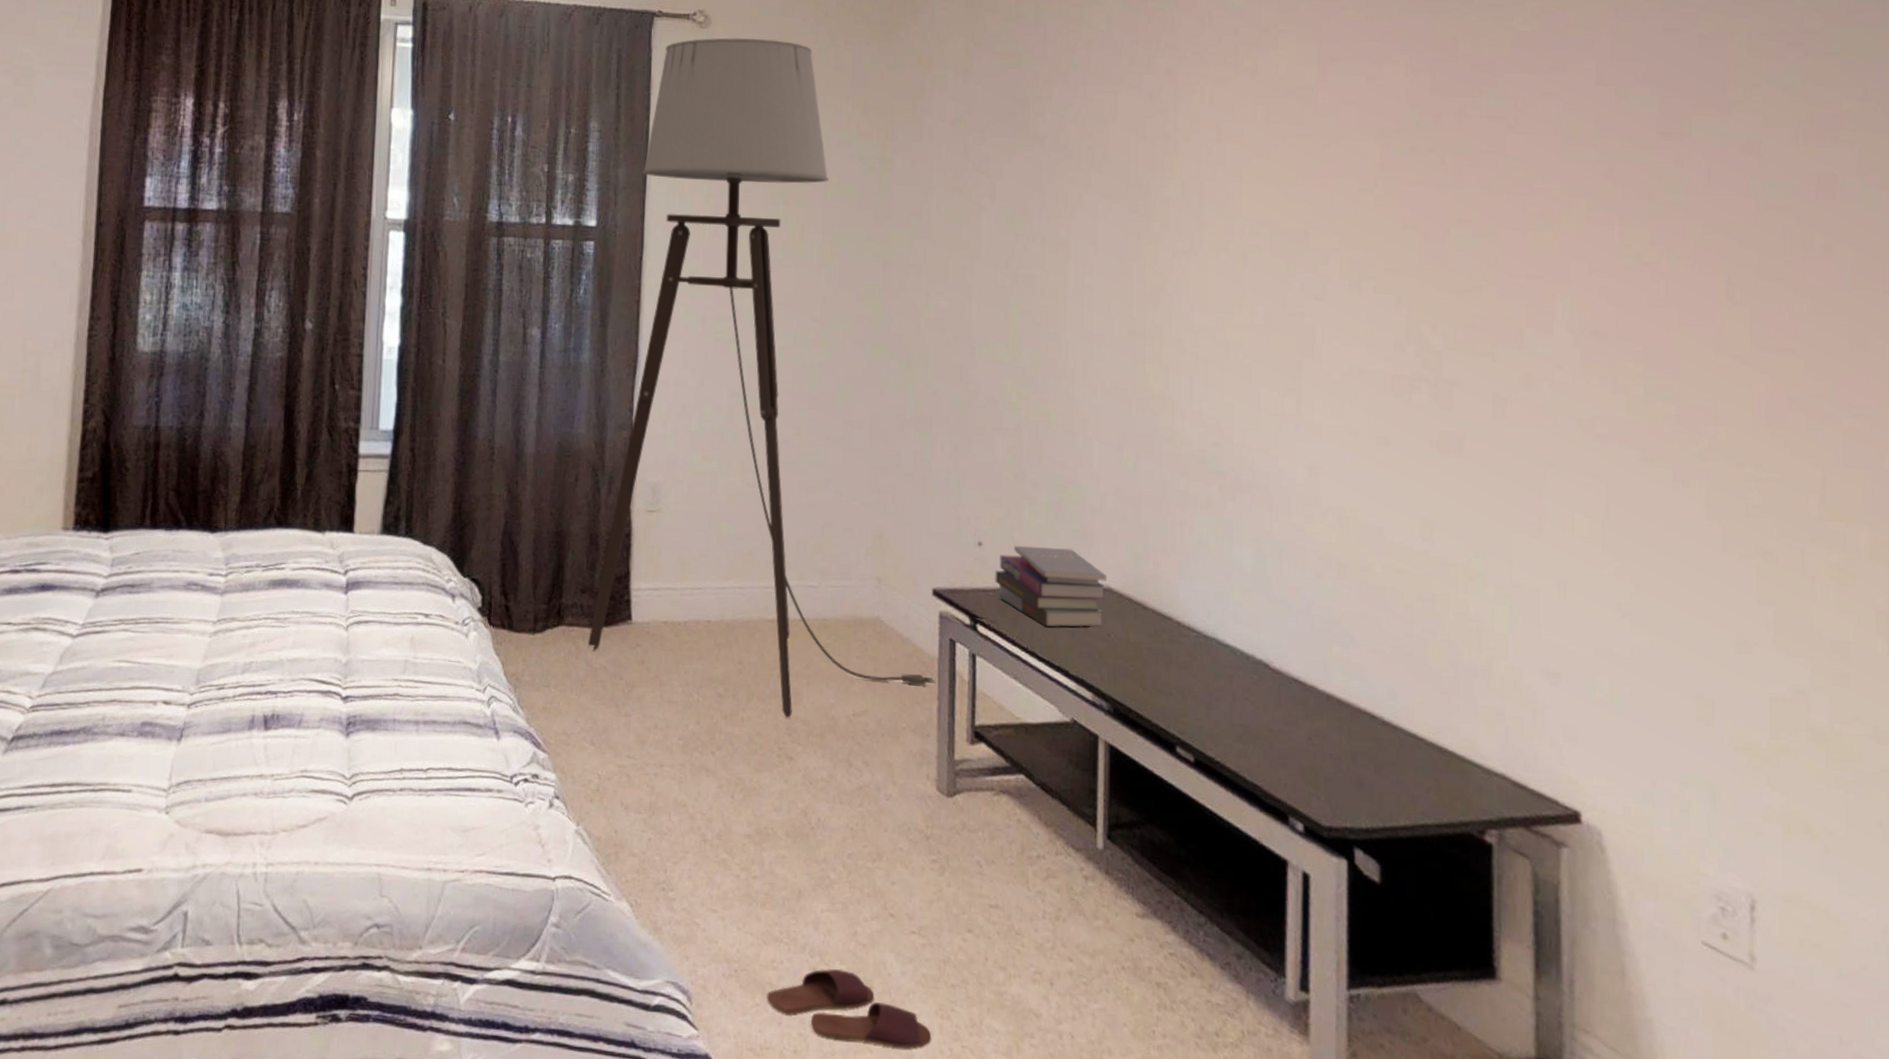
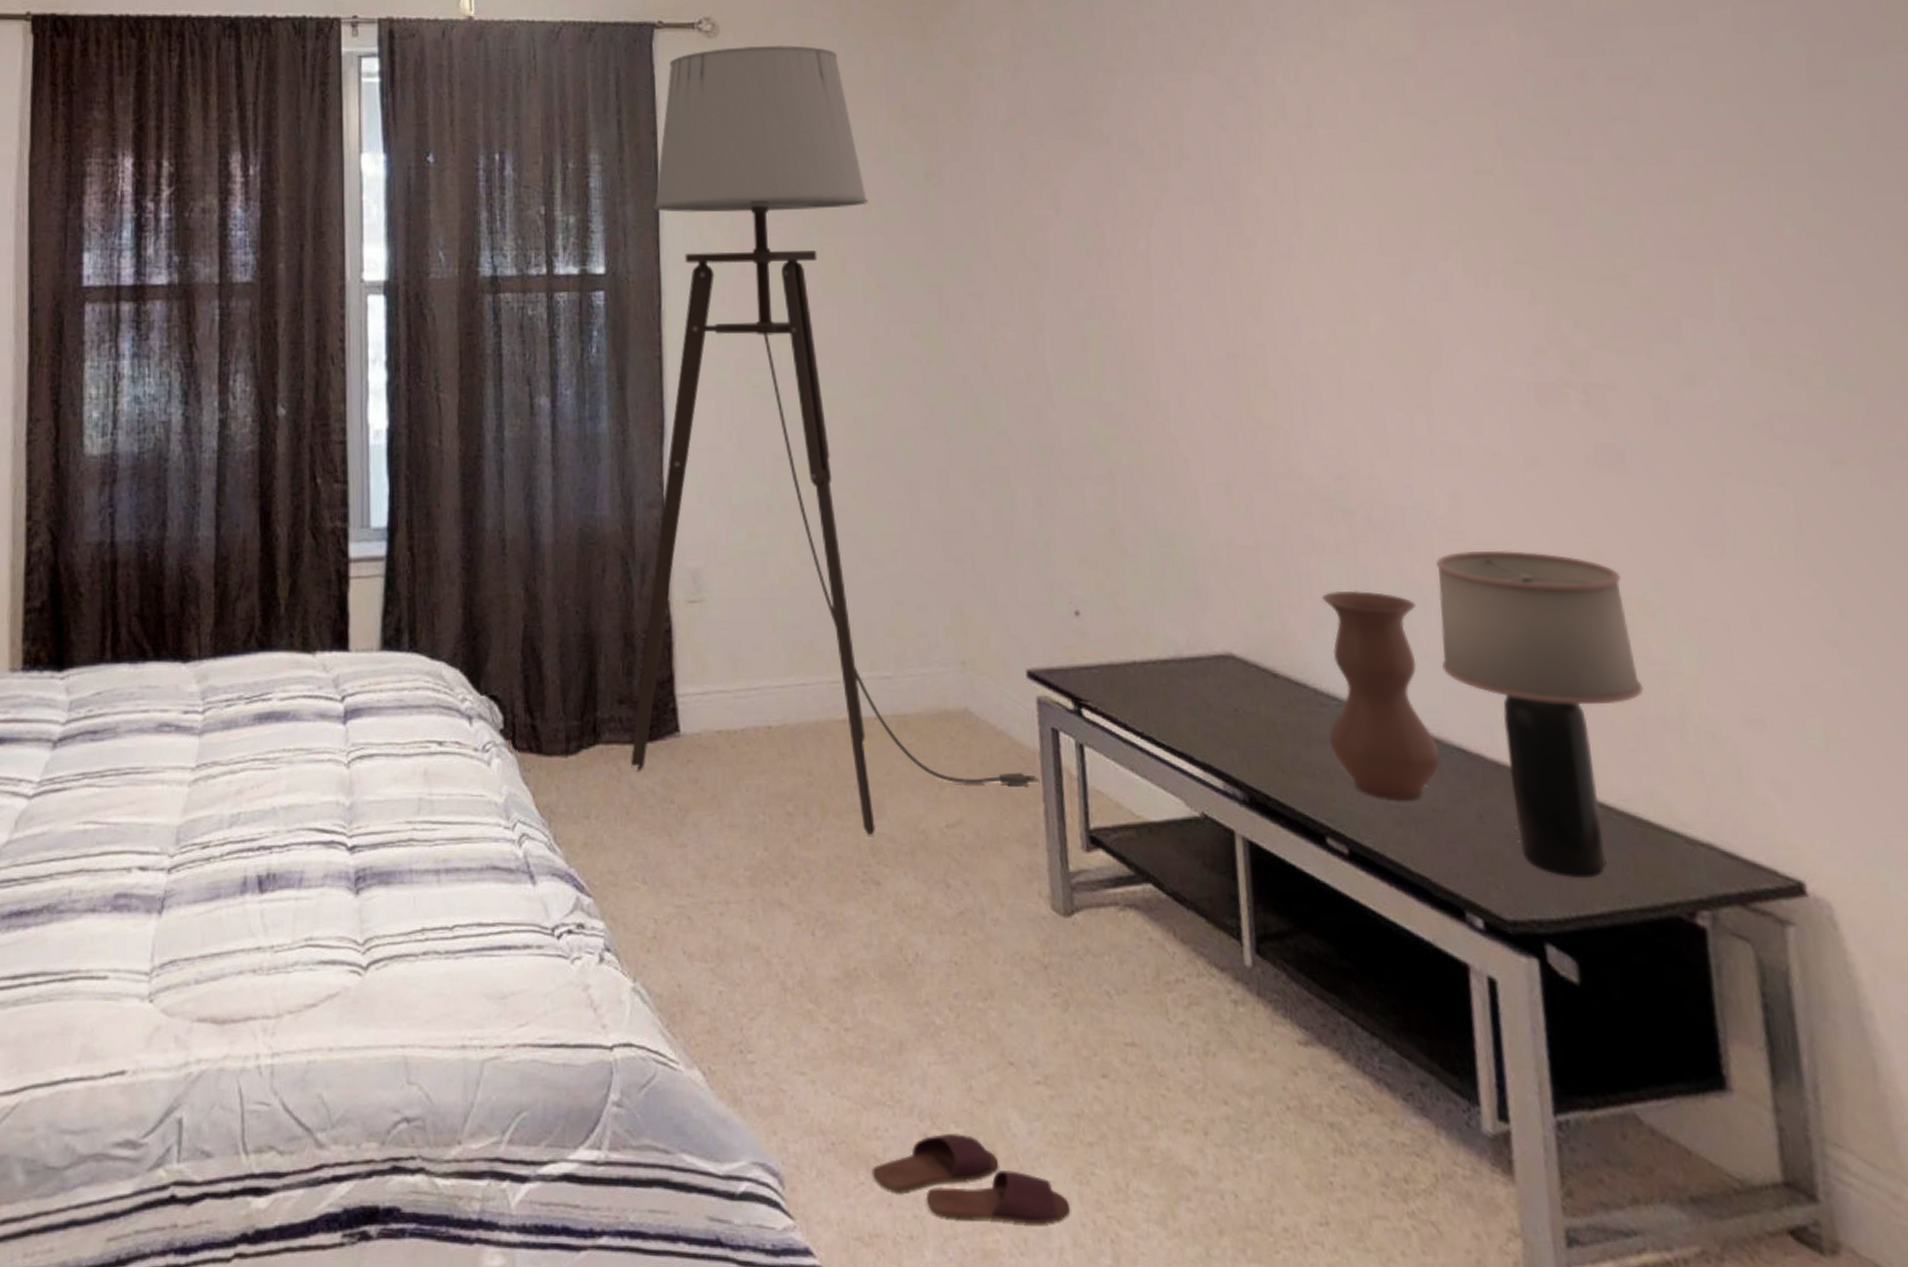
books: present [995,545,1107,628] -> none [1097,611,1228,706]
vase: none [1186,540,1280,721] -> present [1321,590,1441,800]
table lamp: none [1289,515,1460,796] -> present [1436,551,1644,879]

